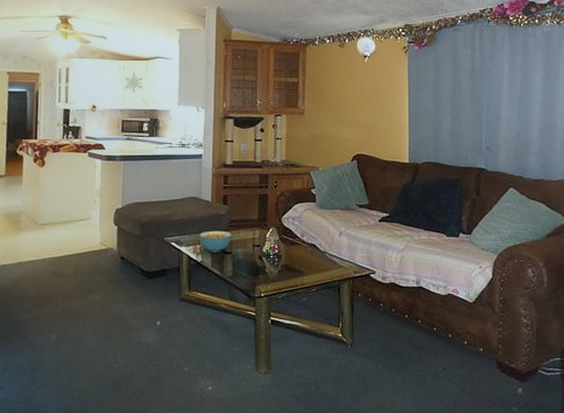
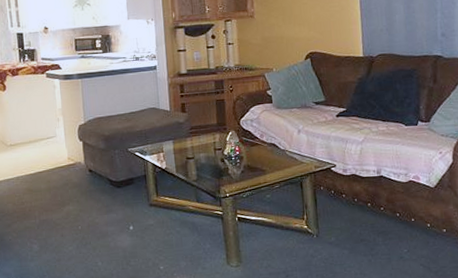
cereal bowl: present [198,230,233,252] -> none [160,137,194,159]

